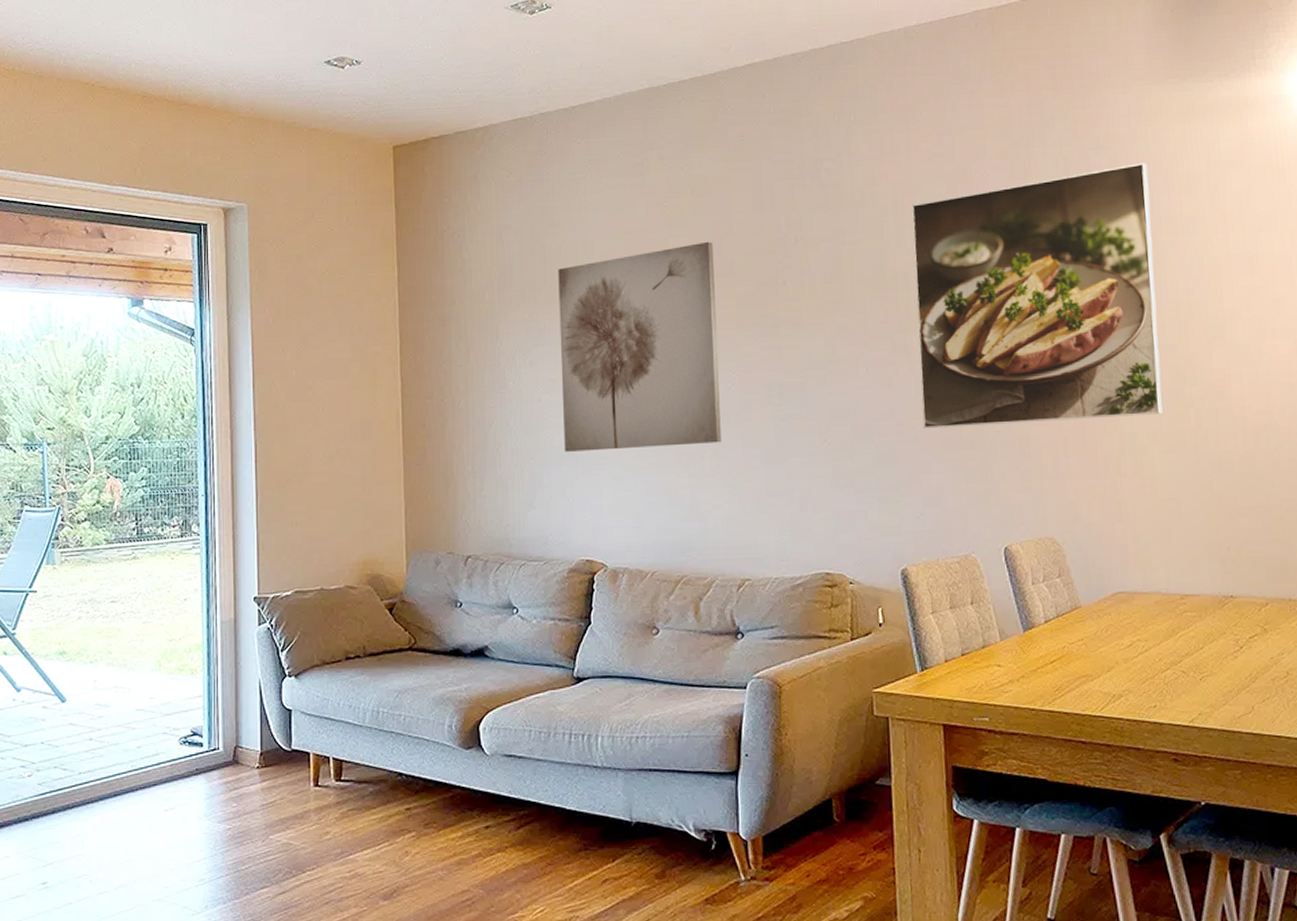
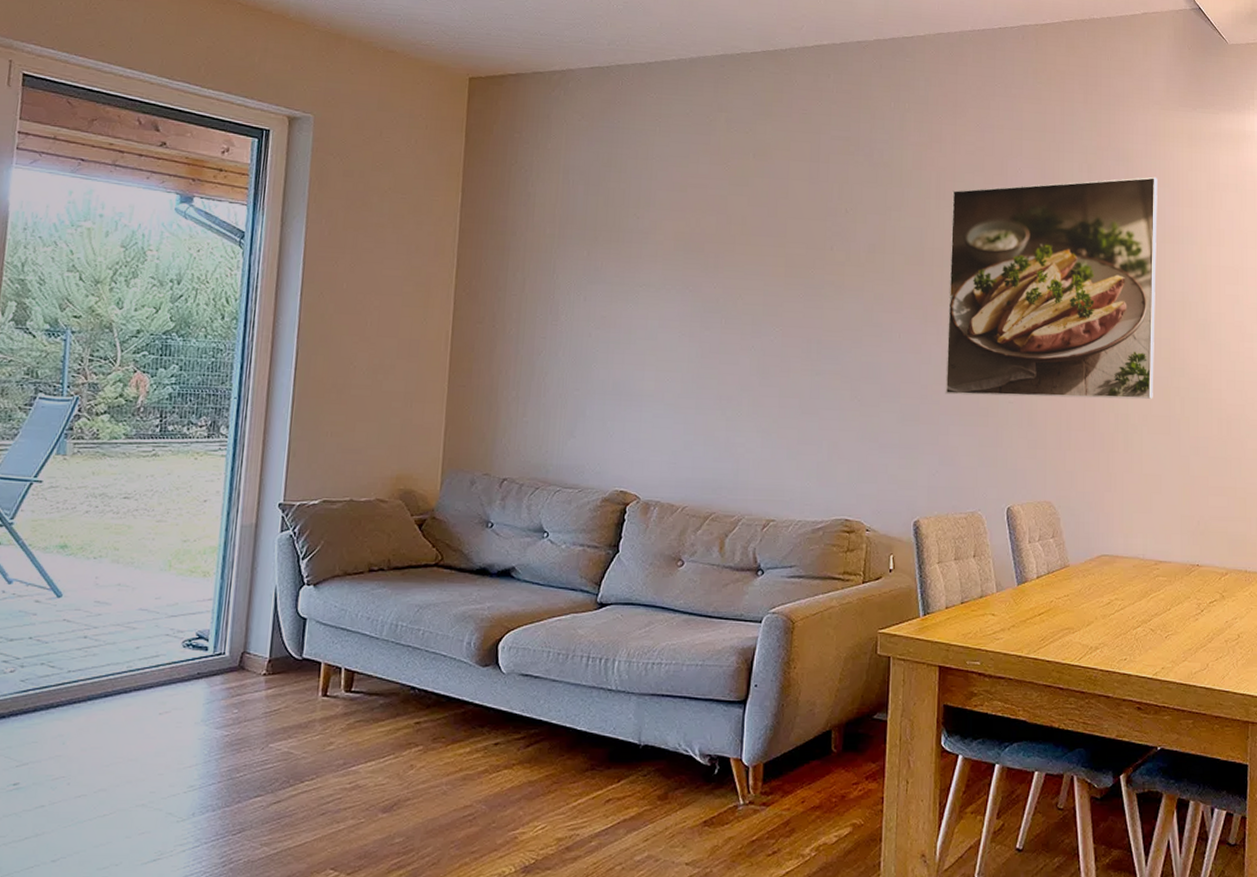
wall art: present [558,241,721,452] -> none [609,202,769,391]

